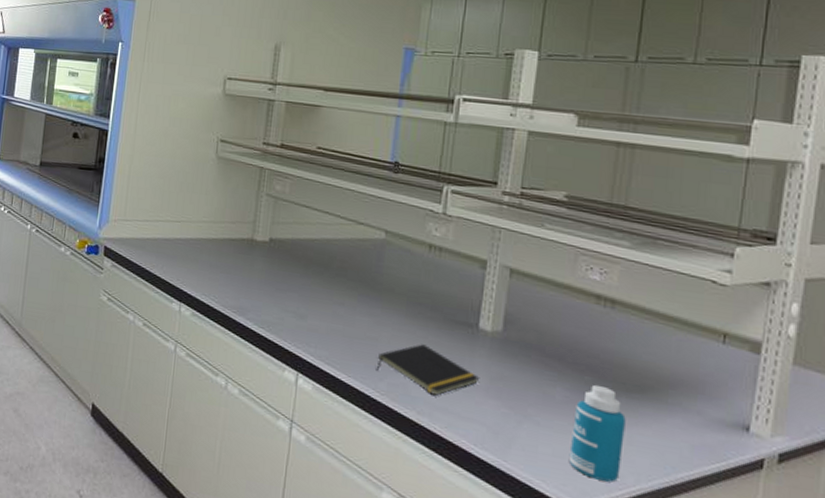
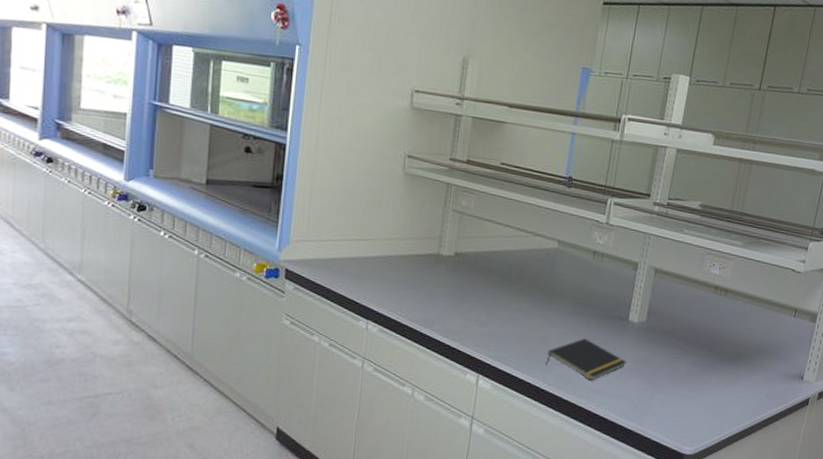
bottle: present [568,385,626,482] -> none [686,357,727,430]

